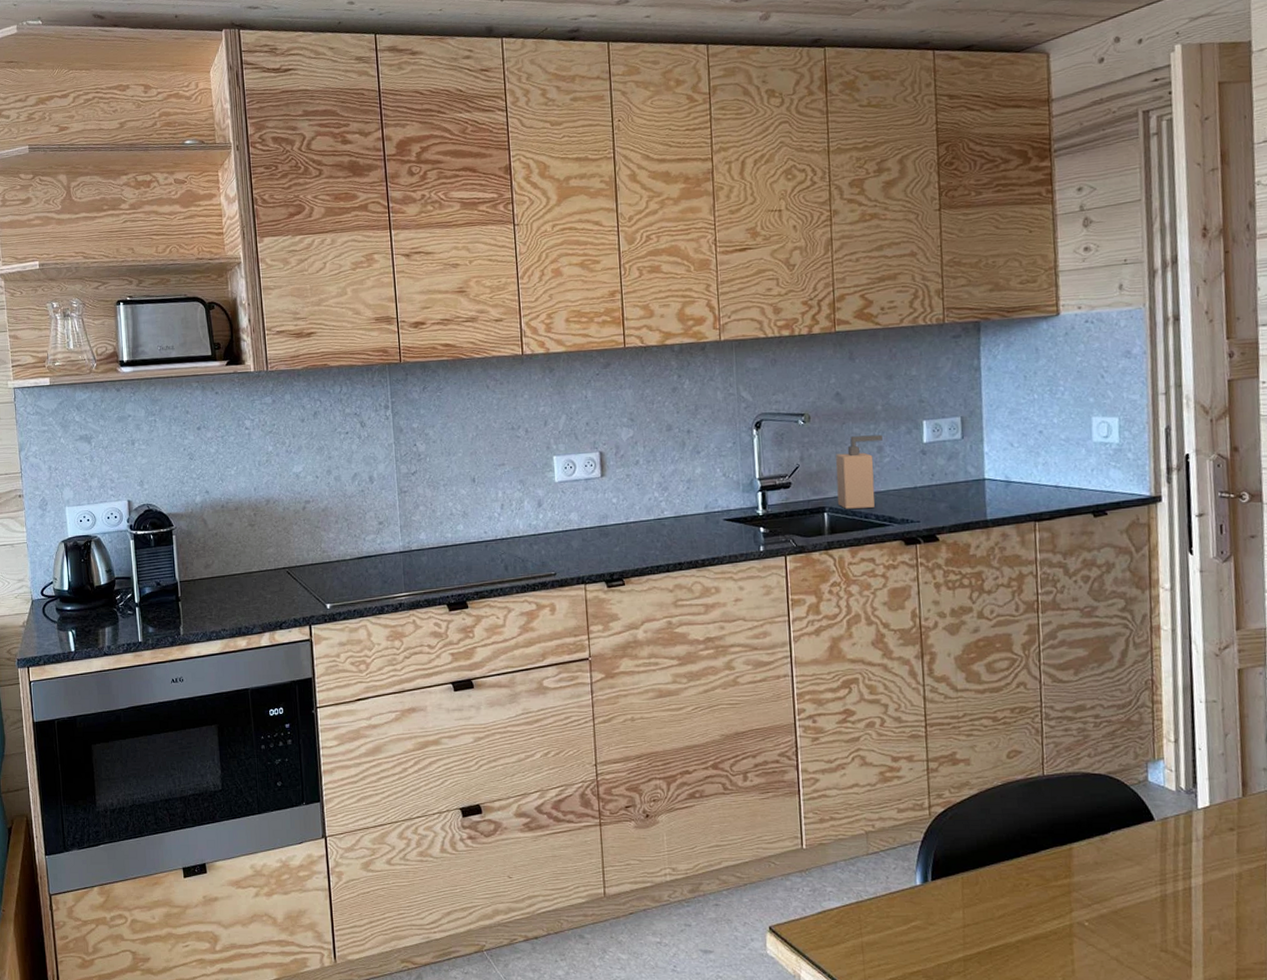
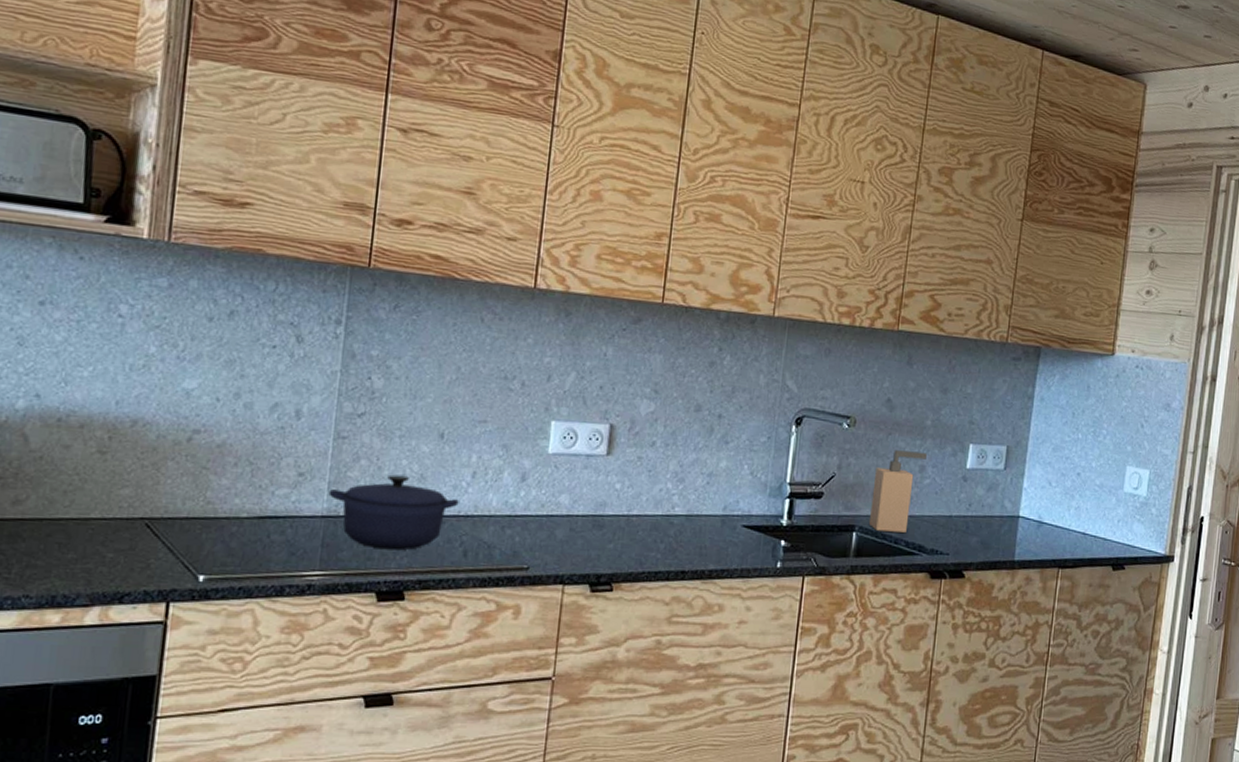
cooking pot: none [401,514,495,571] -> present [328,474,459,550]

